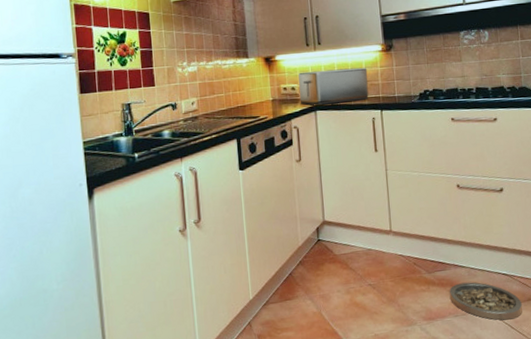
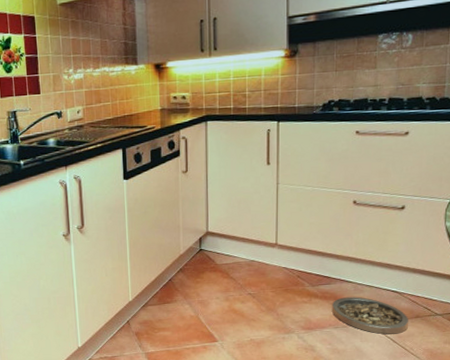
toaster: present [298,68,369,106] -> none [189,75,267,116]

